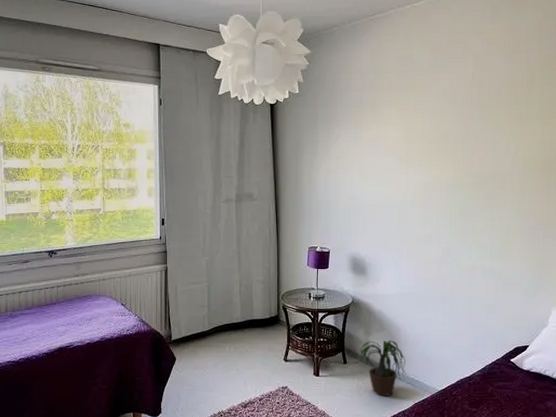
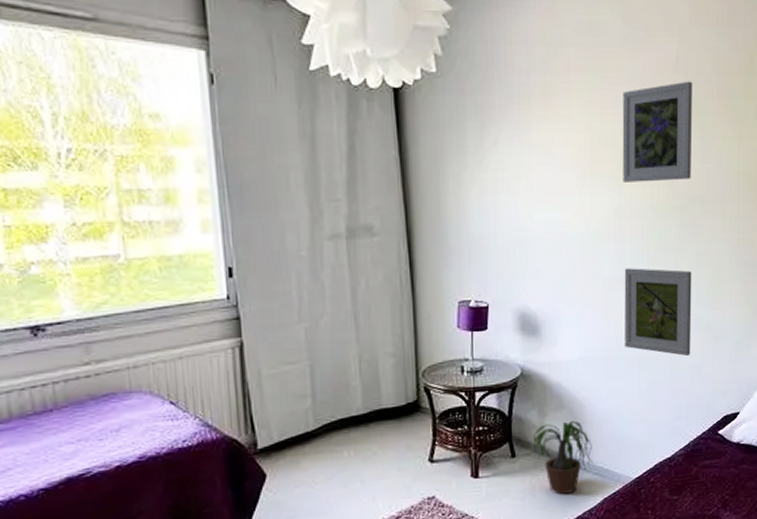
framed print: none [430,93,486,166] -> present [622,81,693,182]
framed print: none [431,228,487,298] -> present [624,268,692,357]

